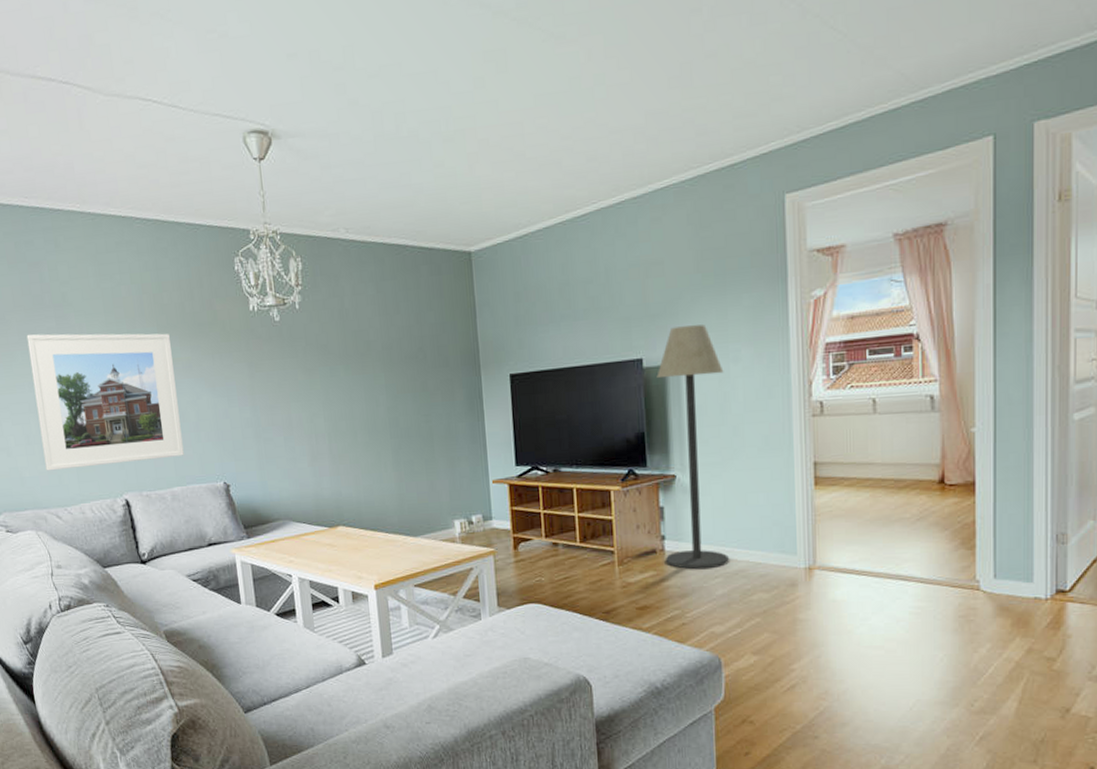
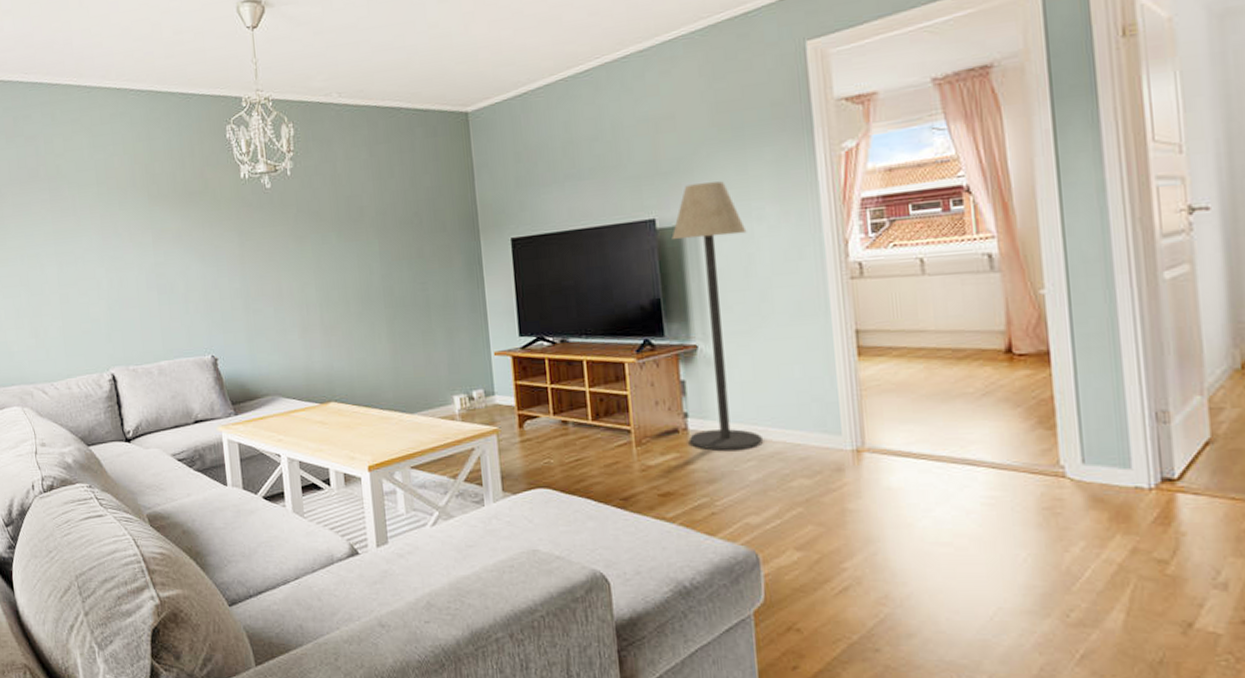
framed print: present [26,333,184,471] -> none [21,203,172,345]

